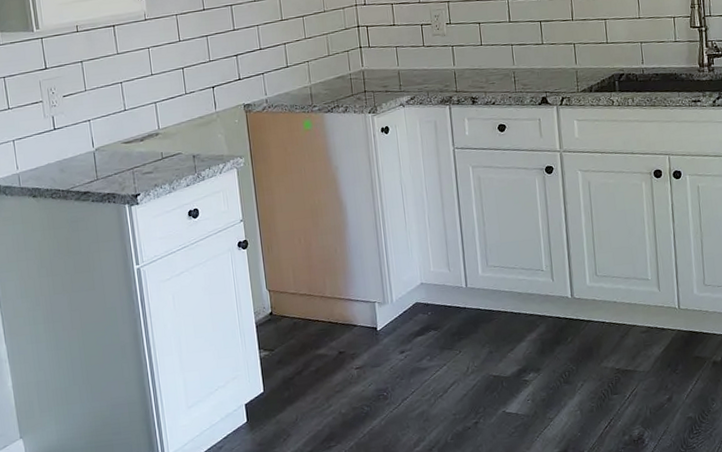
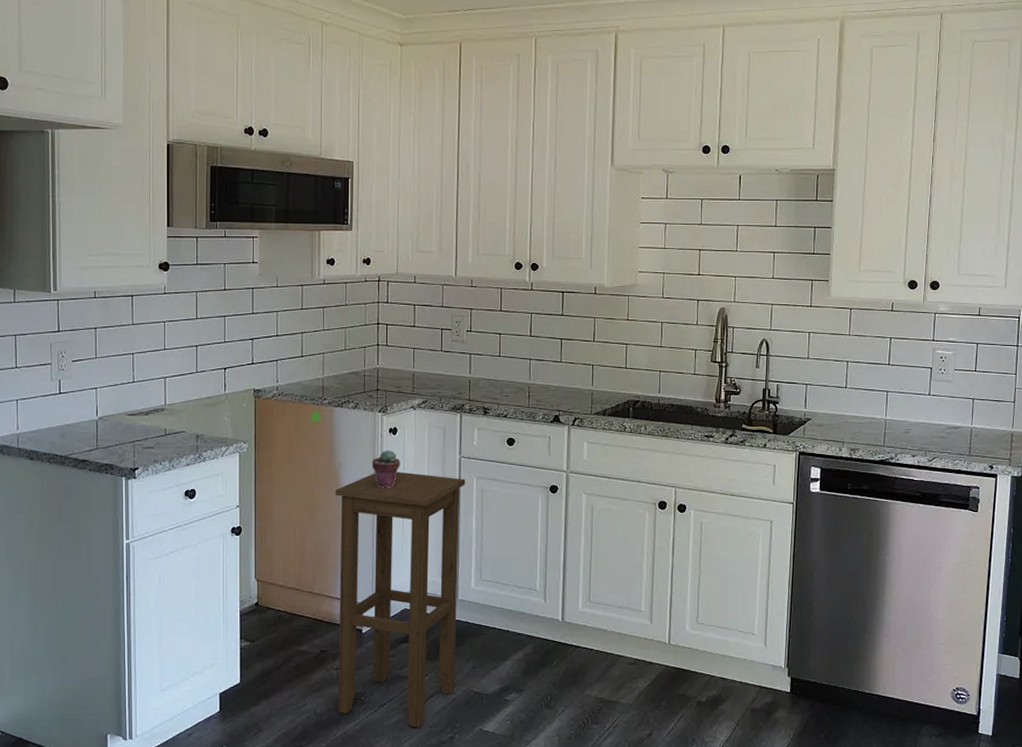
stool: none [334,169,474,417] -> present [335,471,466,728]
potted succulent: none [368,149,396,187] -> present [372,449,400,488]

